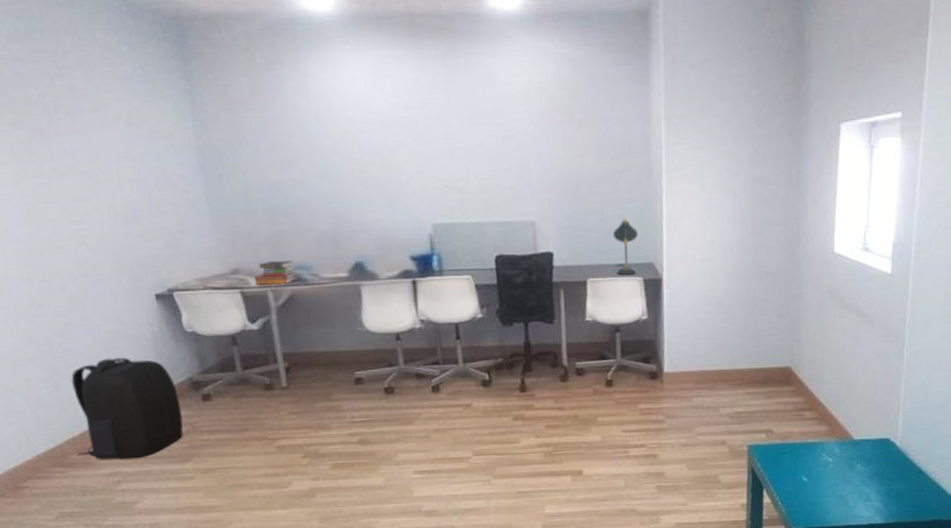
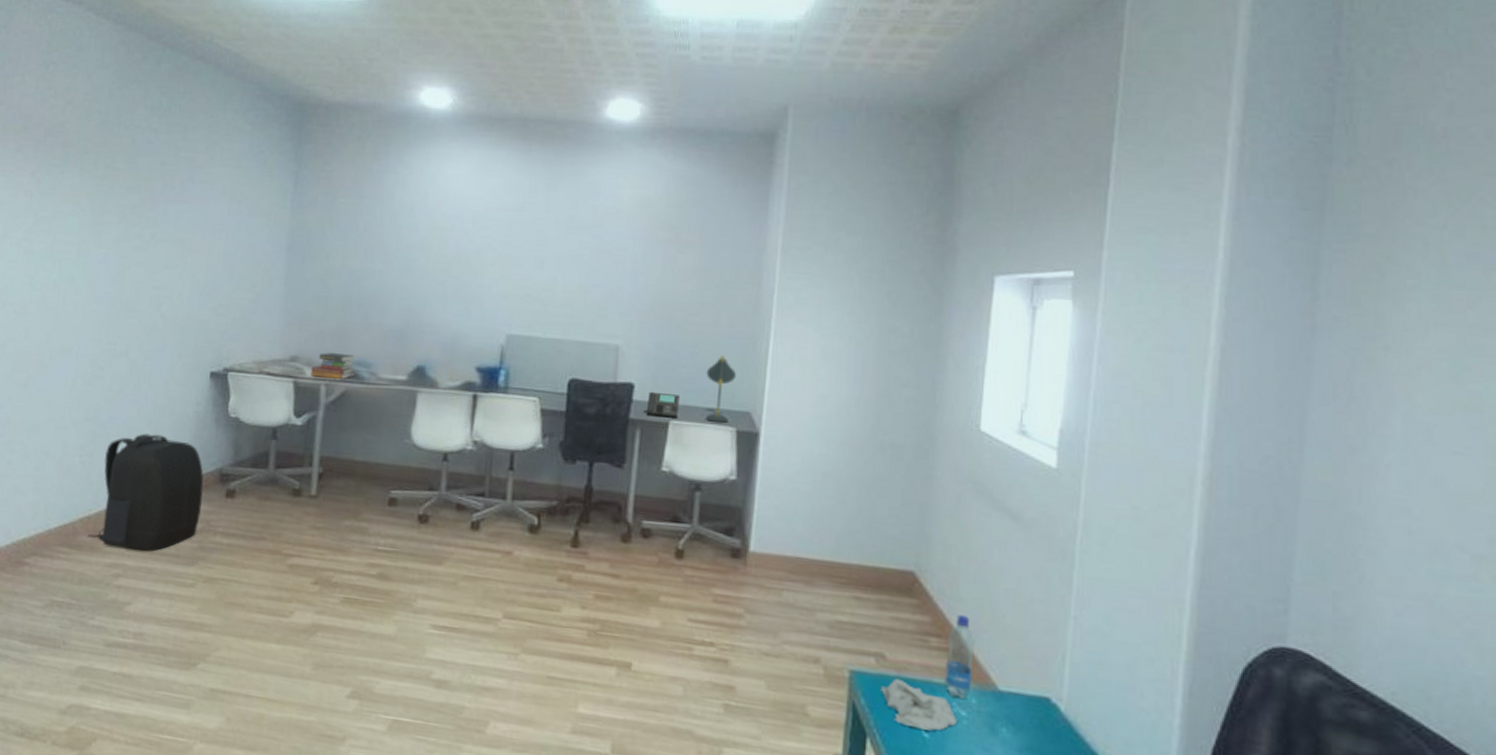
phone: none [564,256,594,278] -> present [643,391,679,419]
tissue: none [771,444,826,476] -> present [881,678,957,731]
bottle: none [816,391,836,451] -> present [944,614,975,700]

